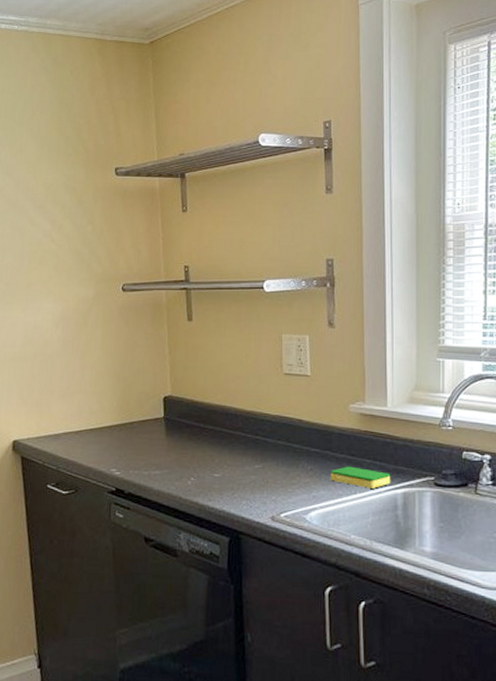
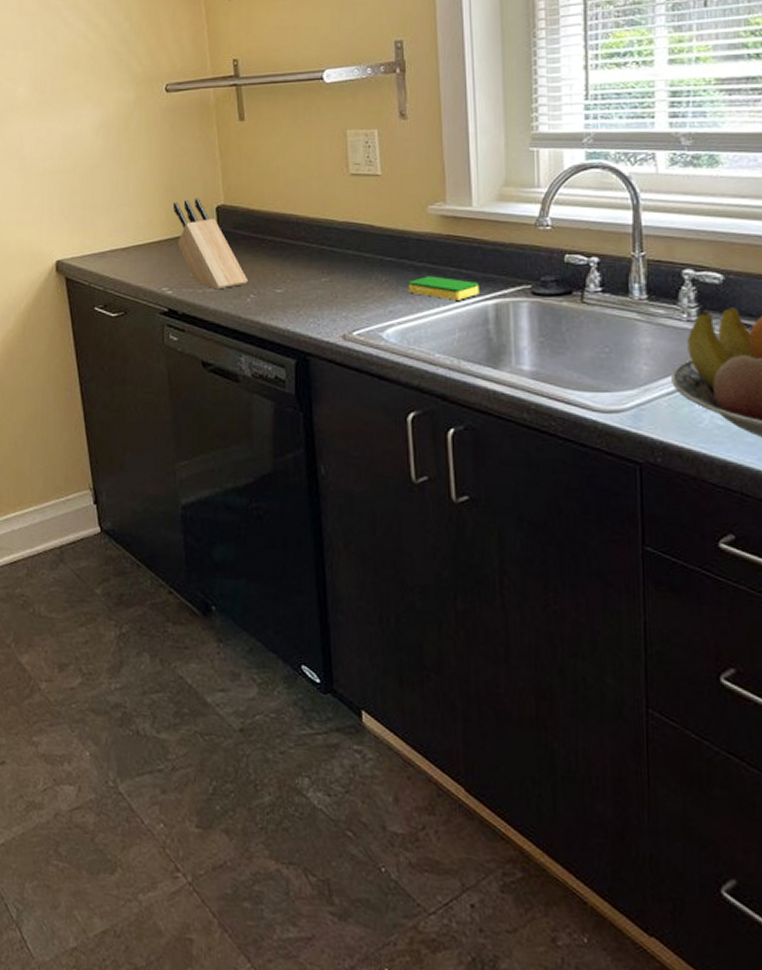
knife block: none [124,388,190,472] -> present [173,198,249,290]

